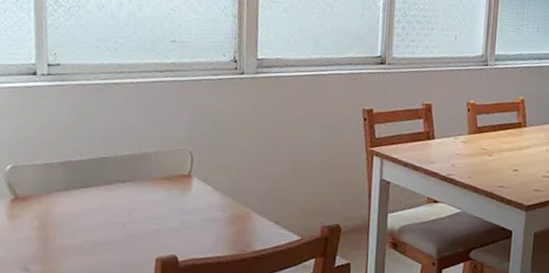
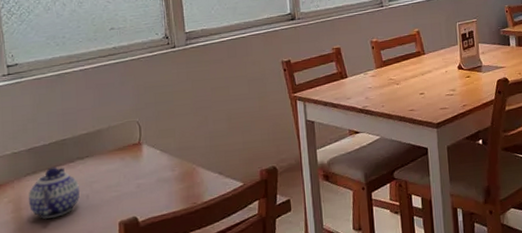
teapot: none [56,186,116,242] -> present [28,166,80,219]

